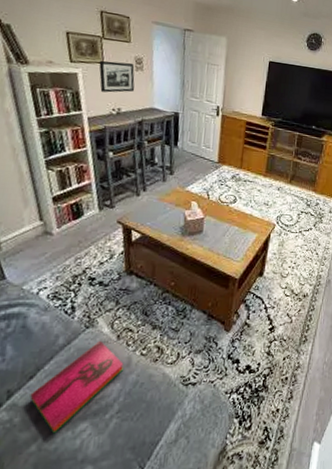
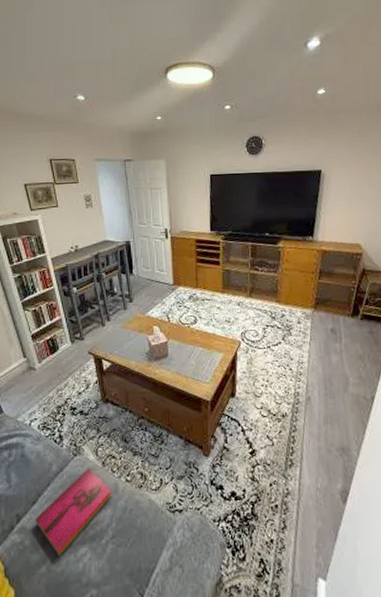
picture frame: present [99,60,135,93] -> none [54,201,87,233]

